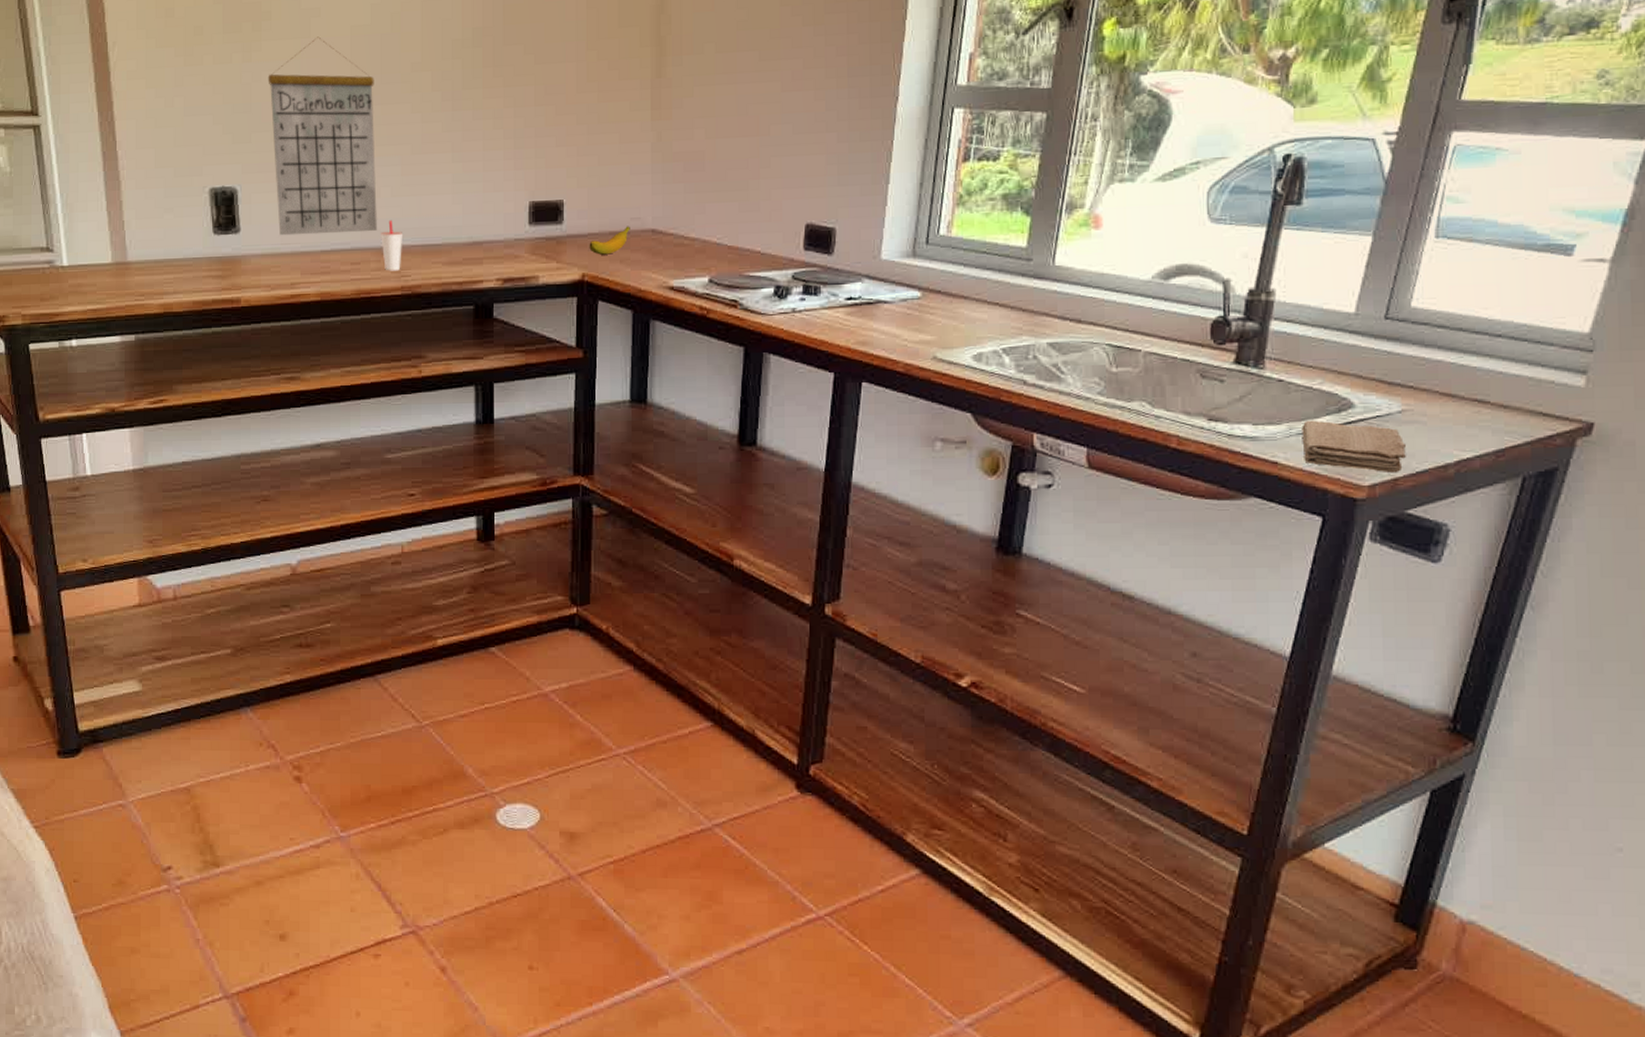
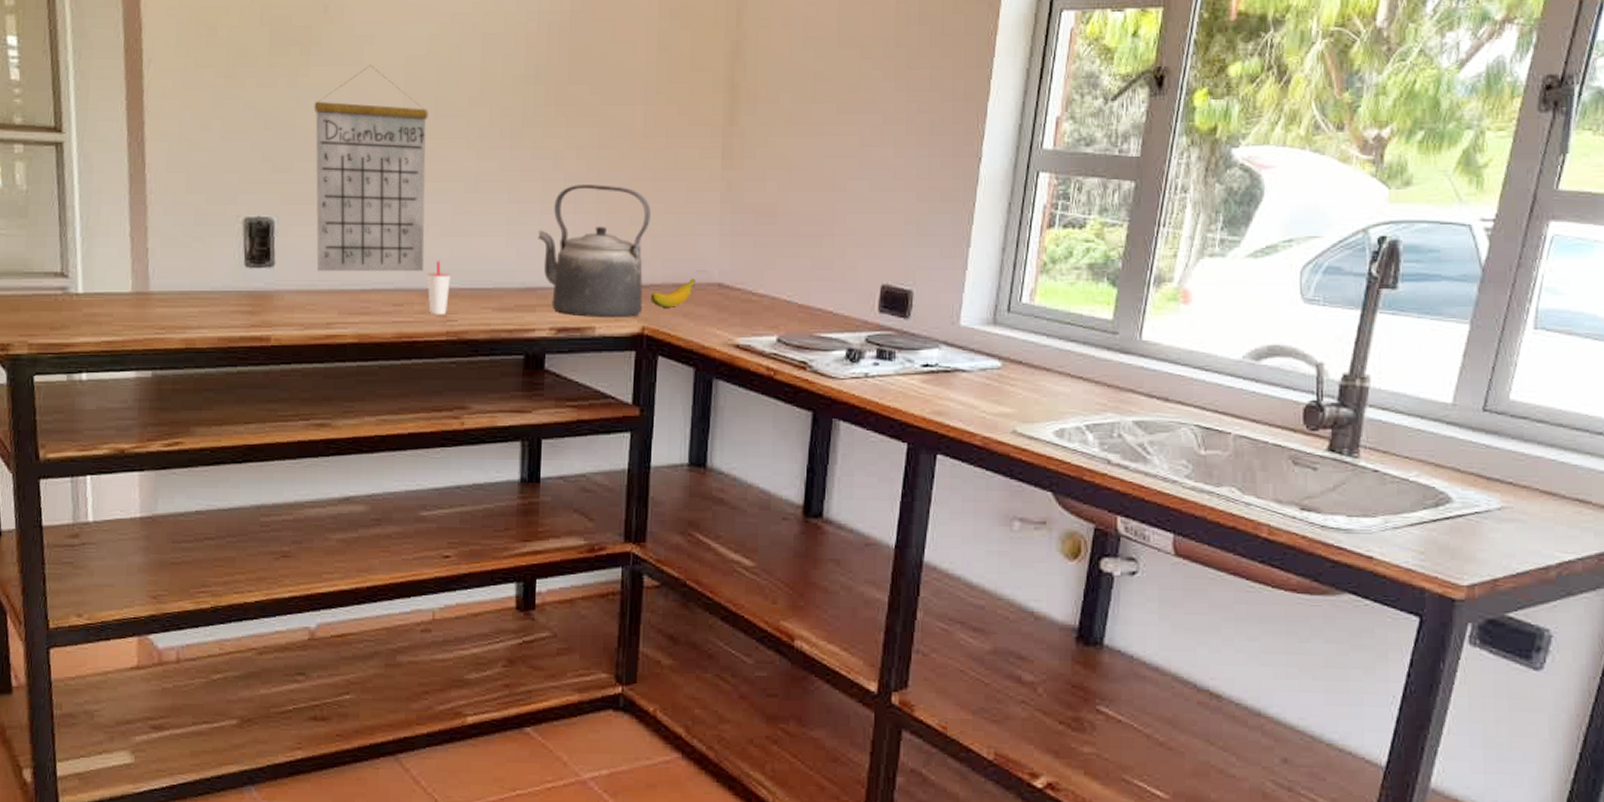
kettle: none [482,140,586,268] -> present [538,184,651,319]
washcloth: present [1302,420,1406,474] -> none [1398,513,1506,574]

